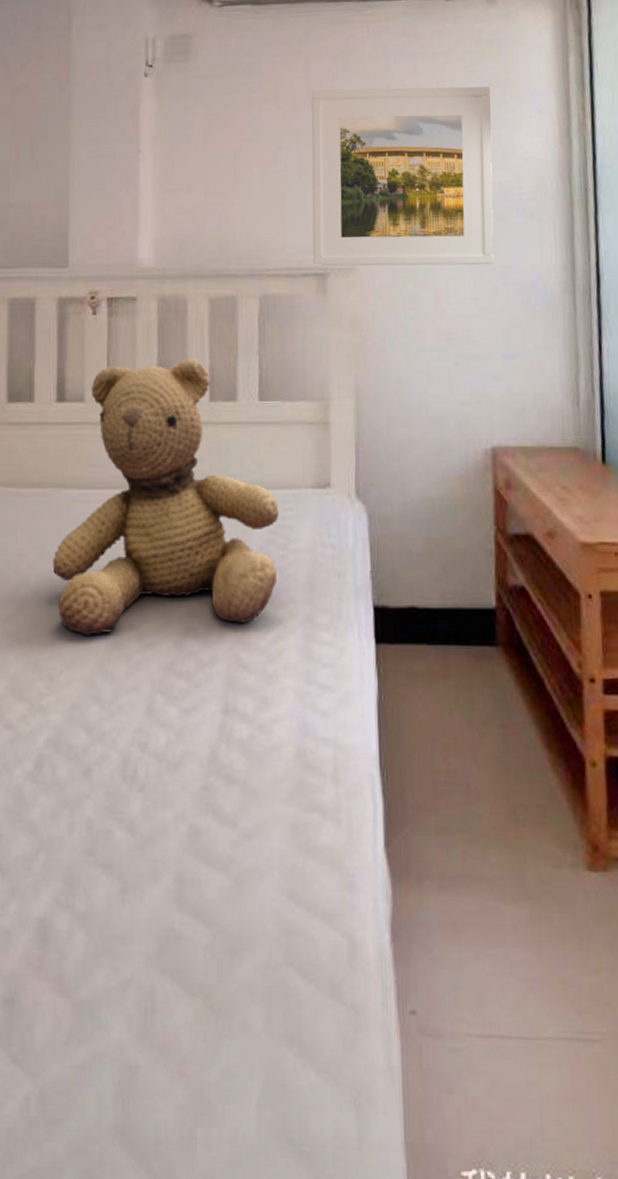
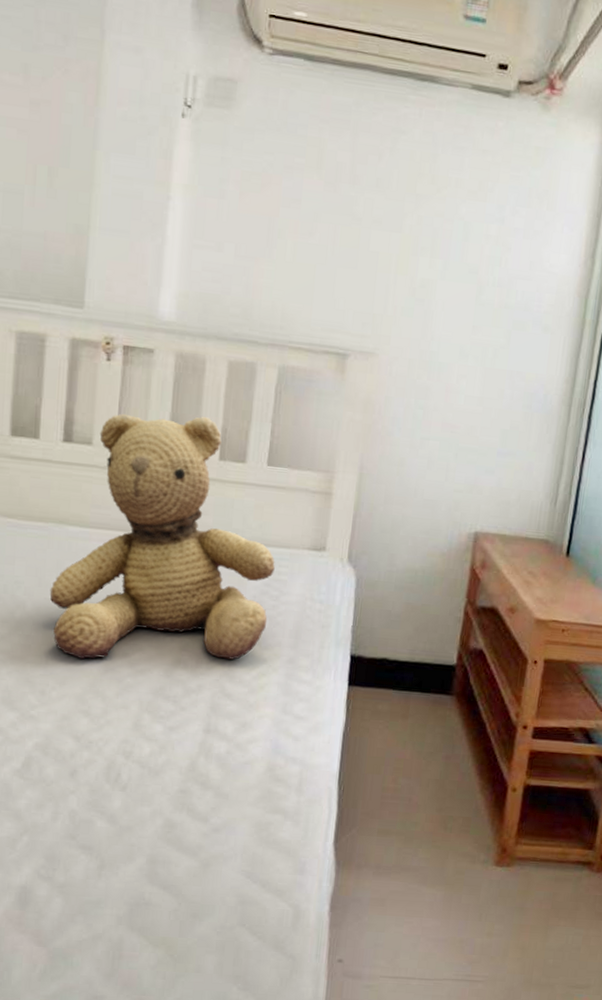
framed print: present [311,86,494,267] -> none [335,165,530,369]

